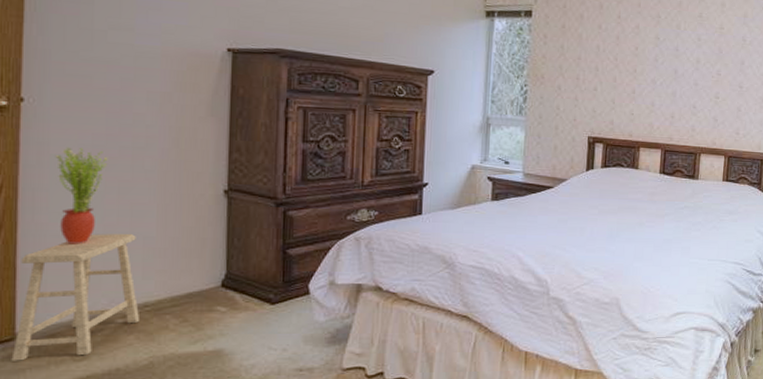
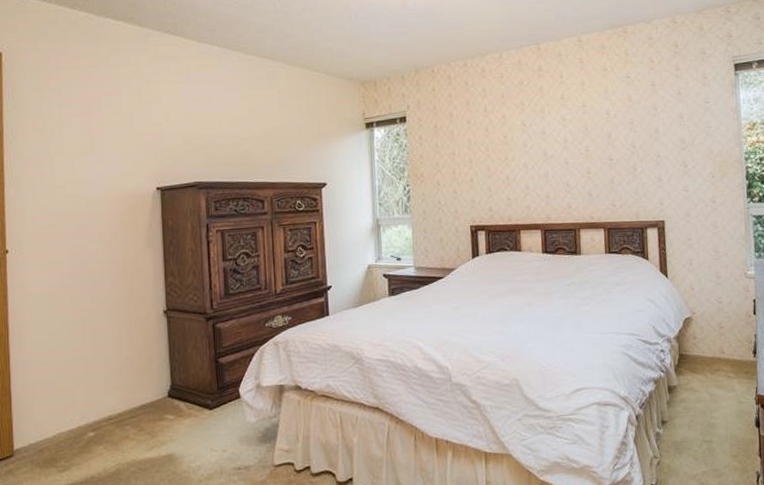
footstool: present [11,233,141,361] -> none [12,356,107,475]
potted plant: present [55,147,108,244] -> none [33,287,73,370]

